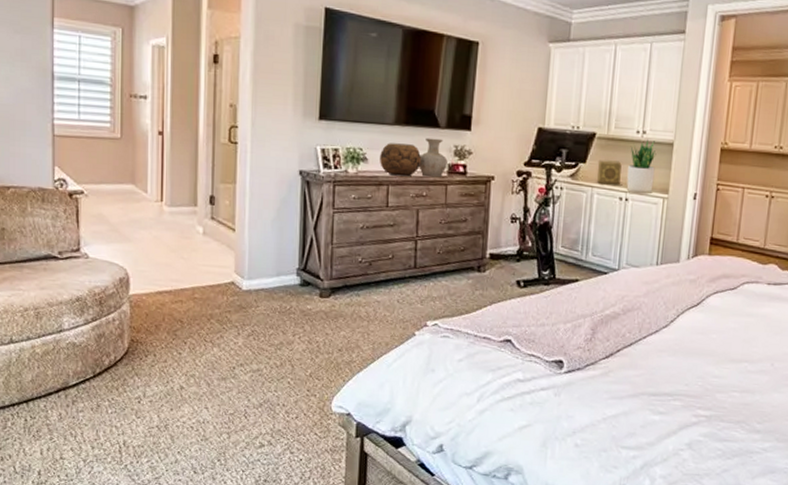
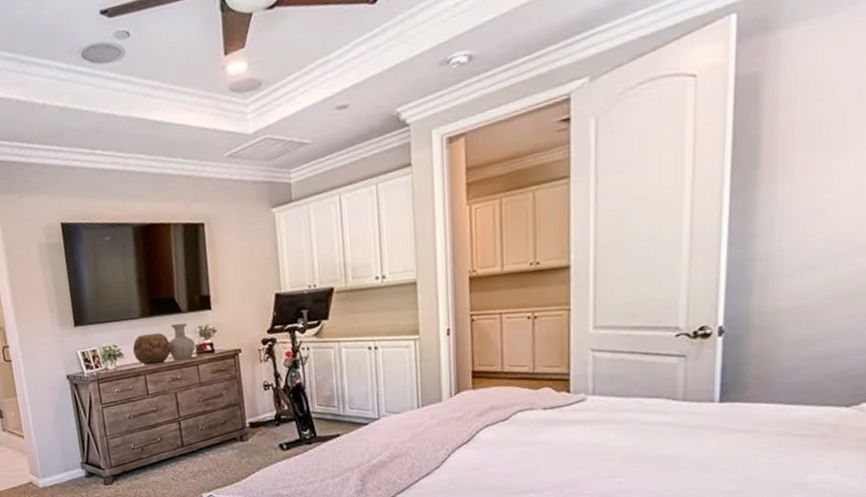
decorative box: present [597,160,622,185] -> none [341,311,367,338]
planter: present [626,140,657,195] -> none [372,284,402,341]

